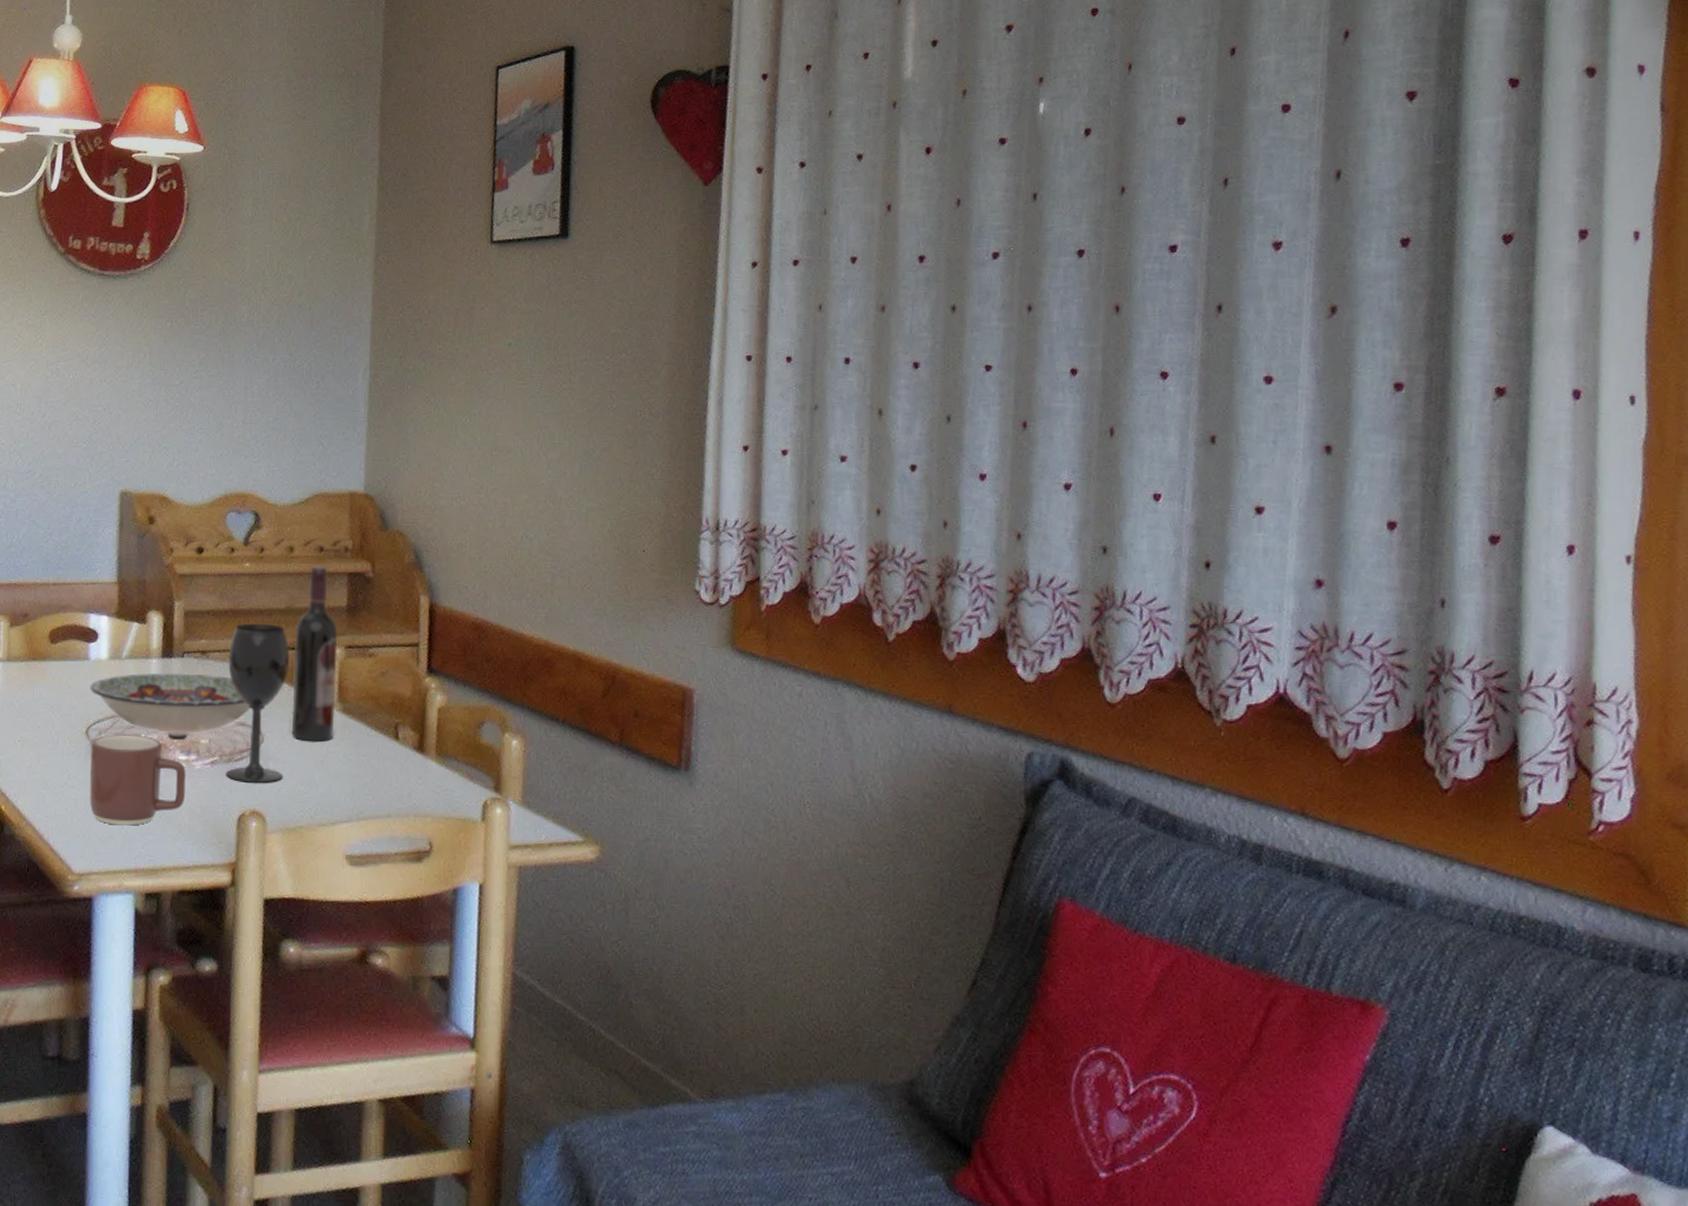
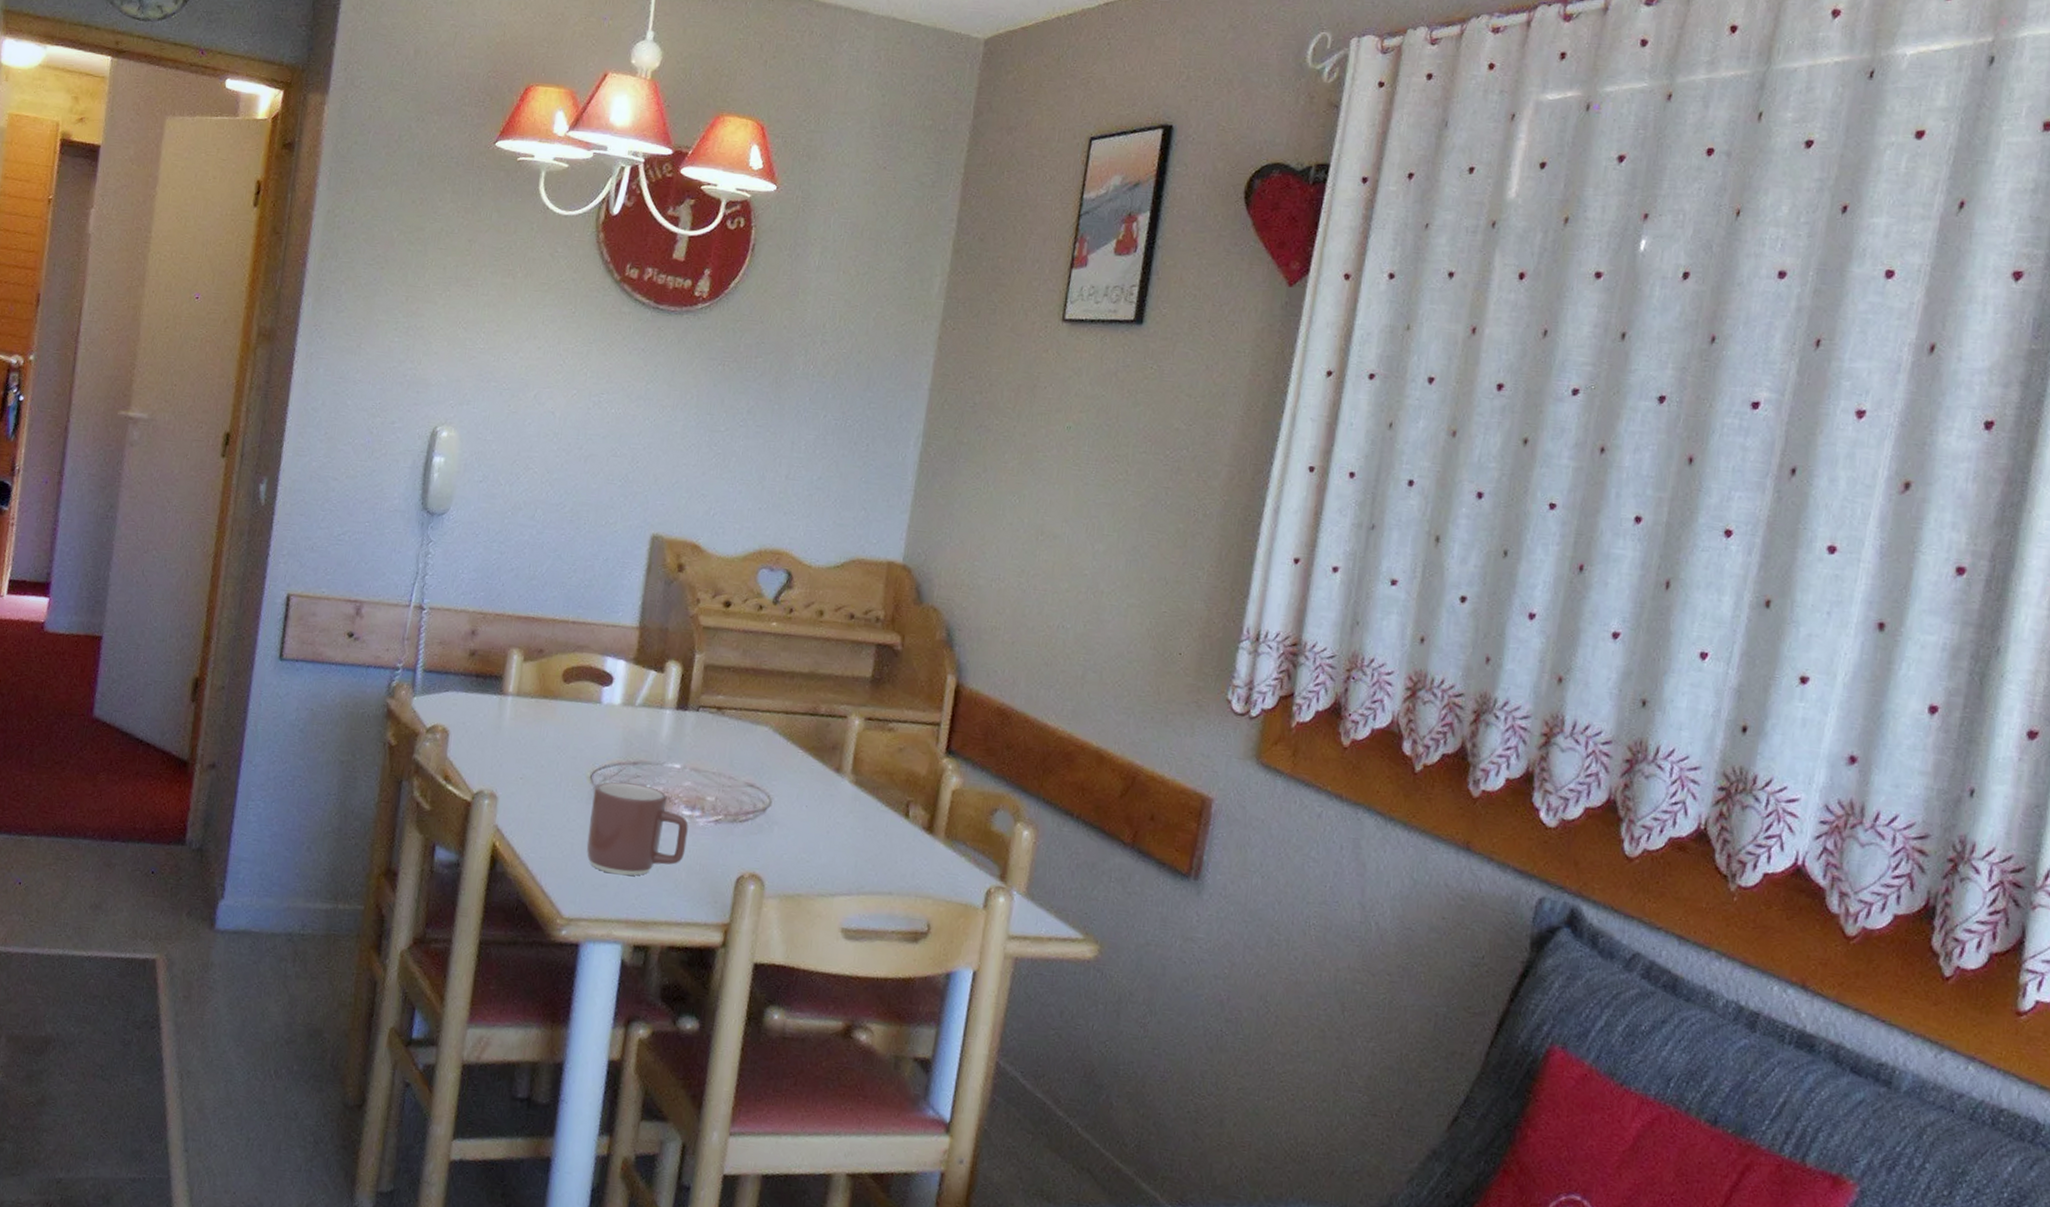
bowl: present [90,673,251,741] -> none [599,722,762,796]
wine glass: present [226,623,290,783] -> none [729,684,808,848]
wine bottle: present [291,566,338,743] -> none [800,633,860,813]

